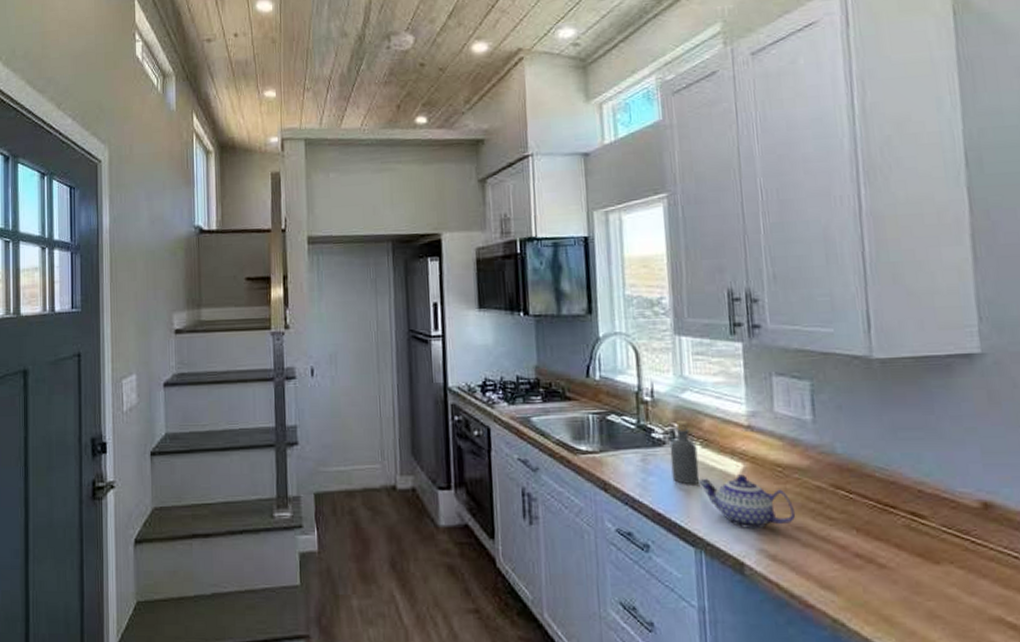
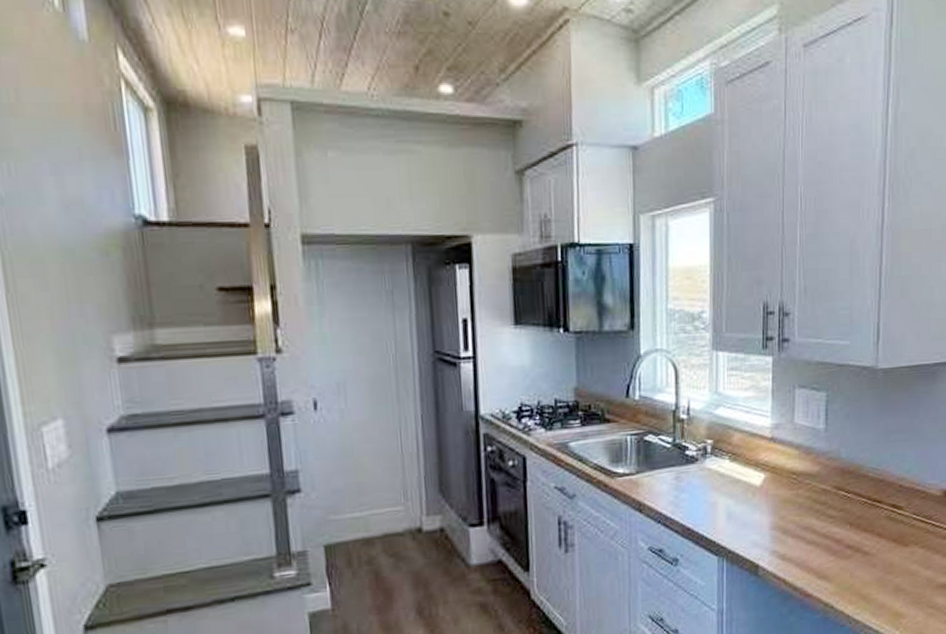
bottle: present [670,420,700,485] -> none [701,436,726,499]
teapot: present [700,474,796,530] -> none [726,484,804,534]

